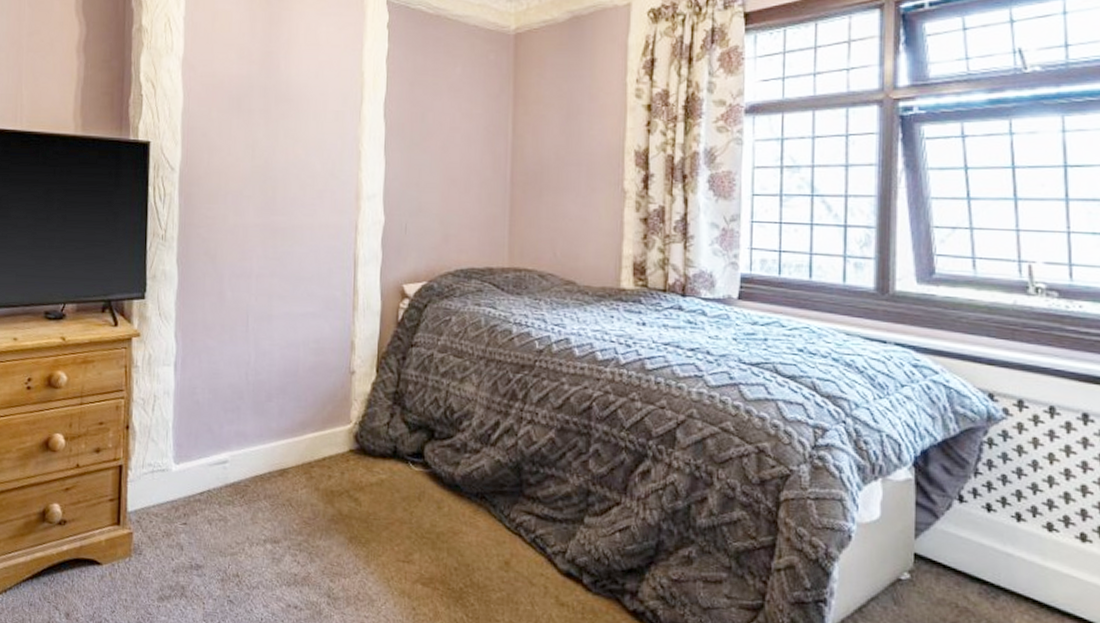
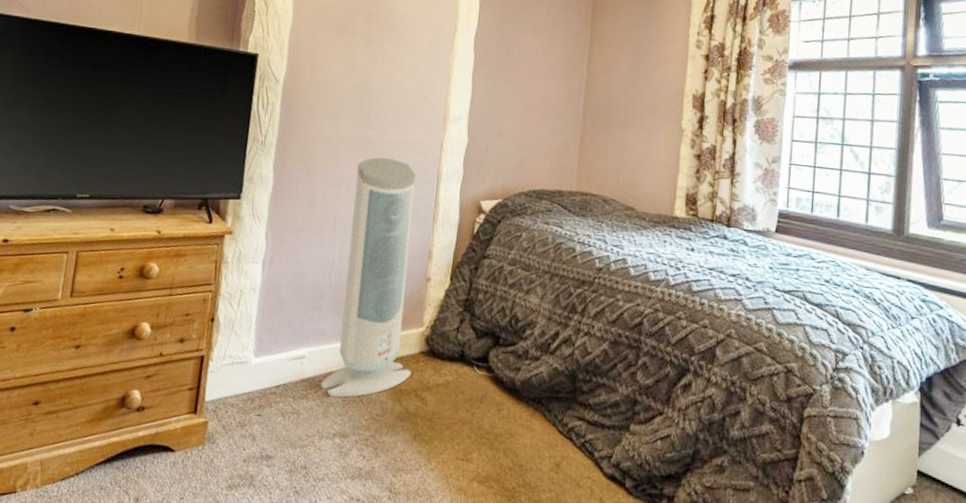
air purifier: none [245,244,342,502] -> present [319,157,416,398]

